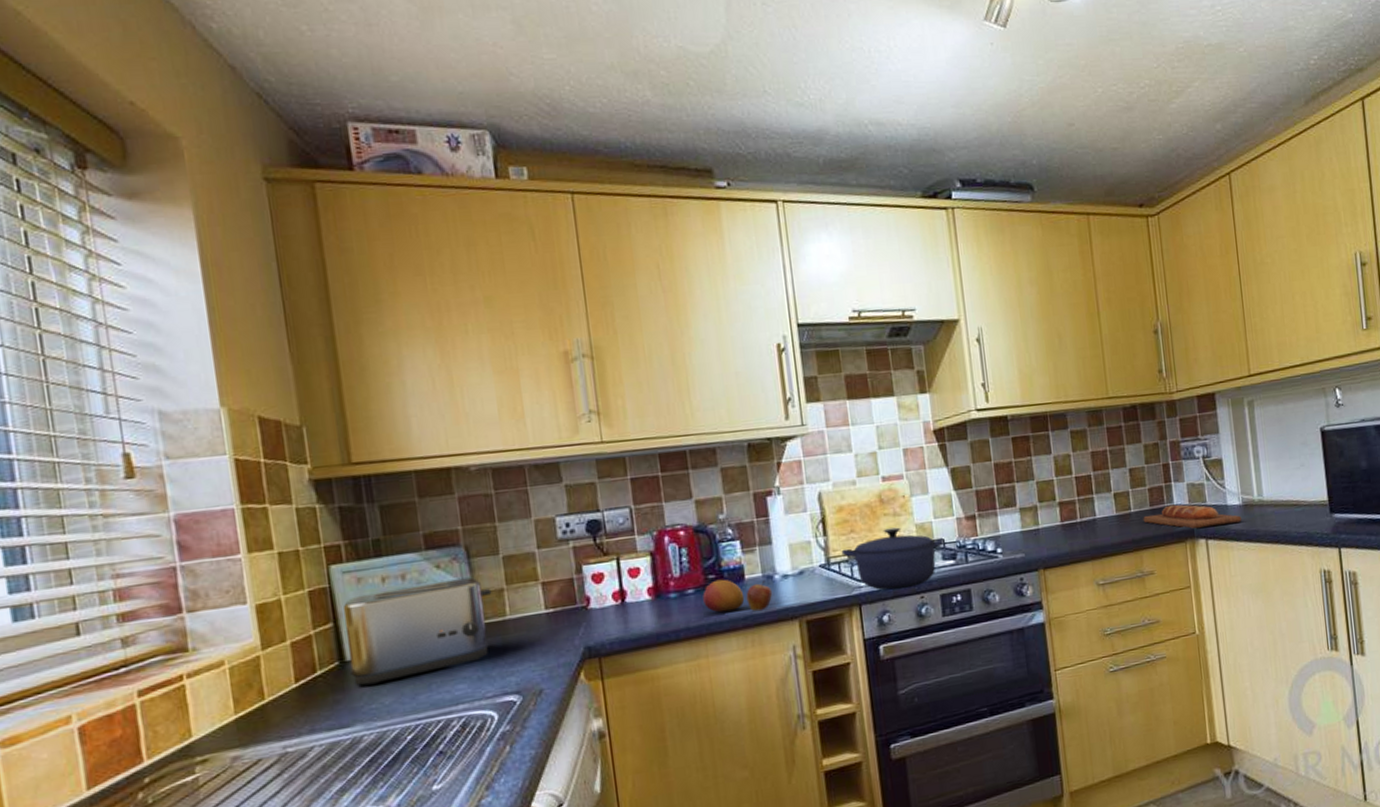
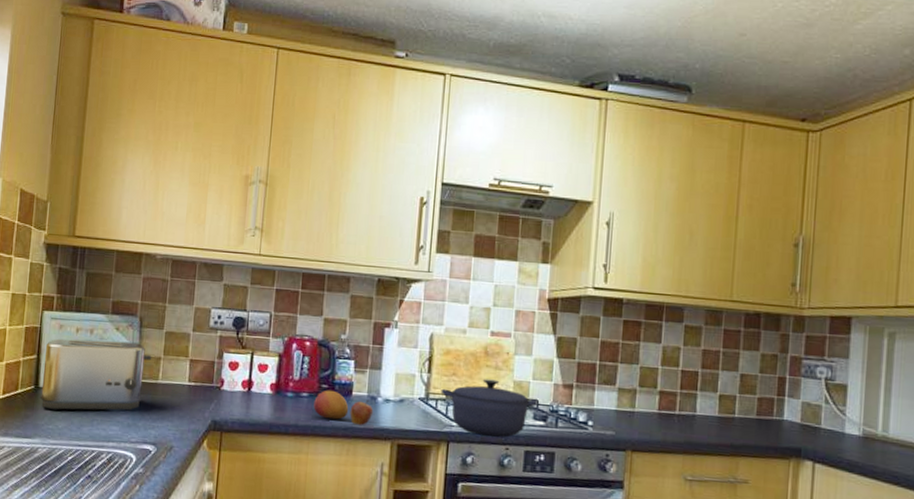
bread loaf: present [1143,504,1242,529] -> none [746,419,859,455]

